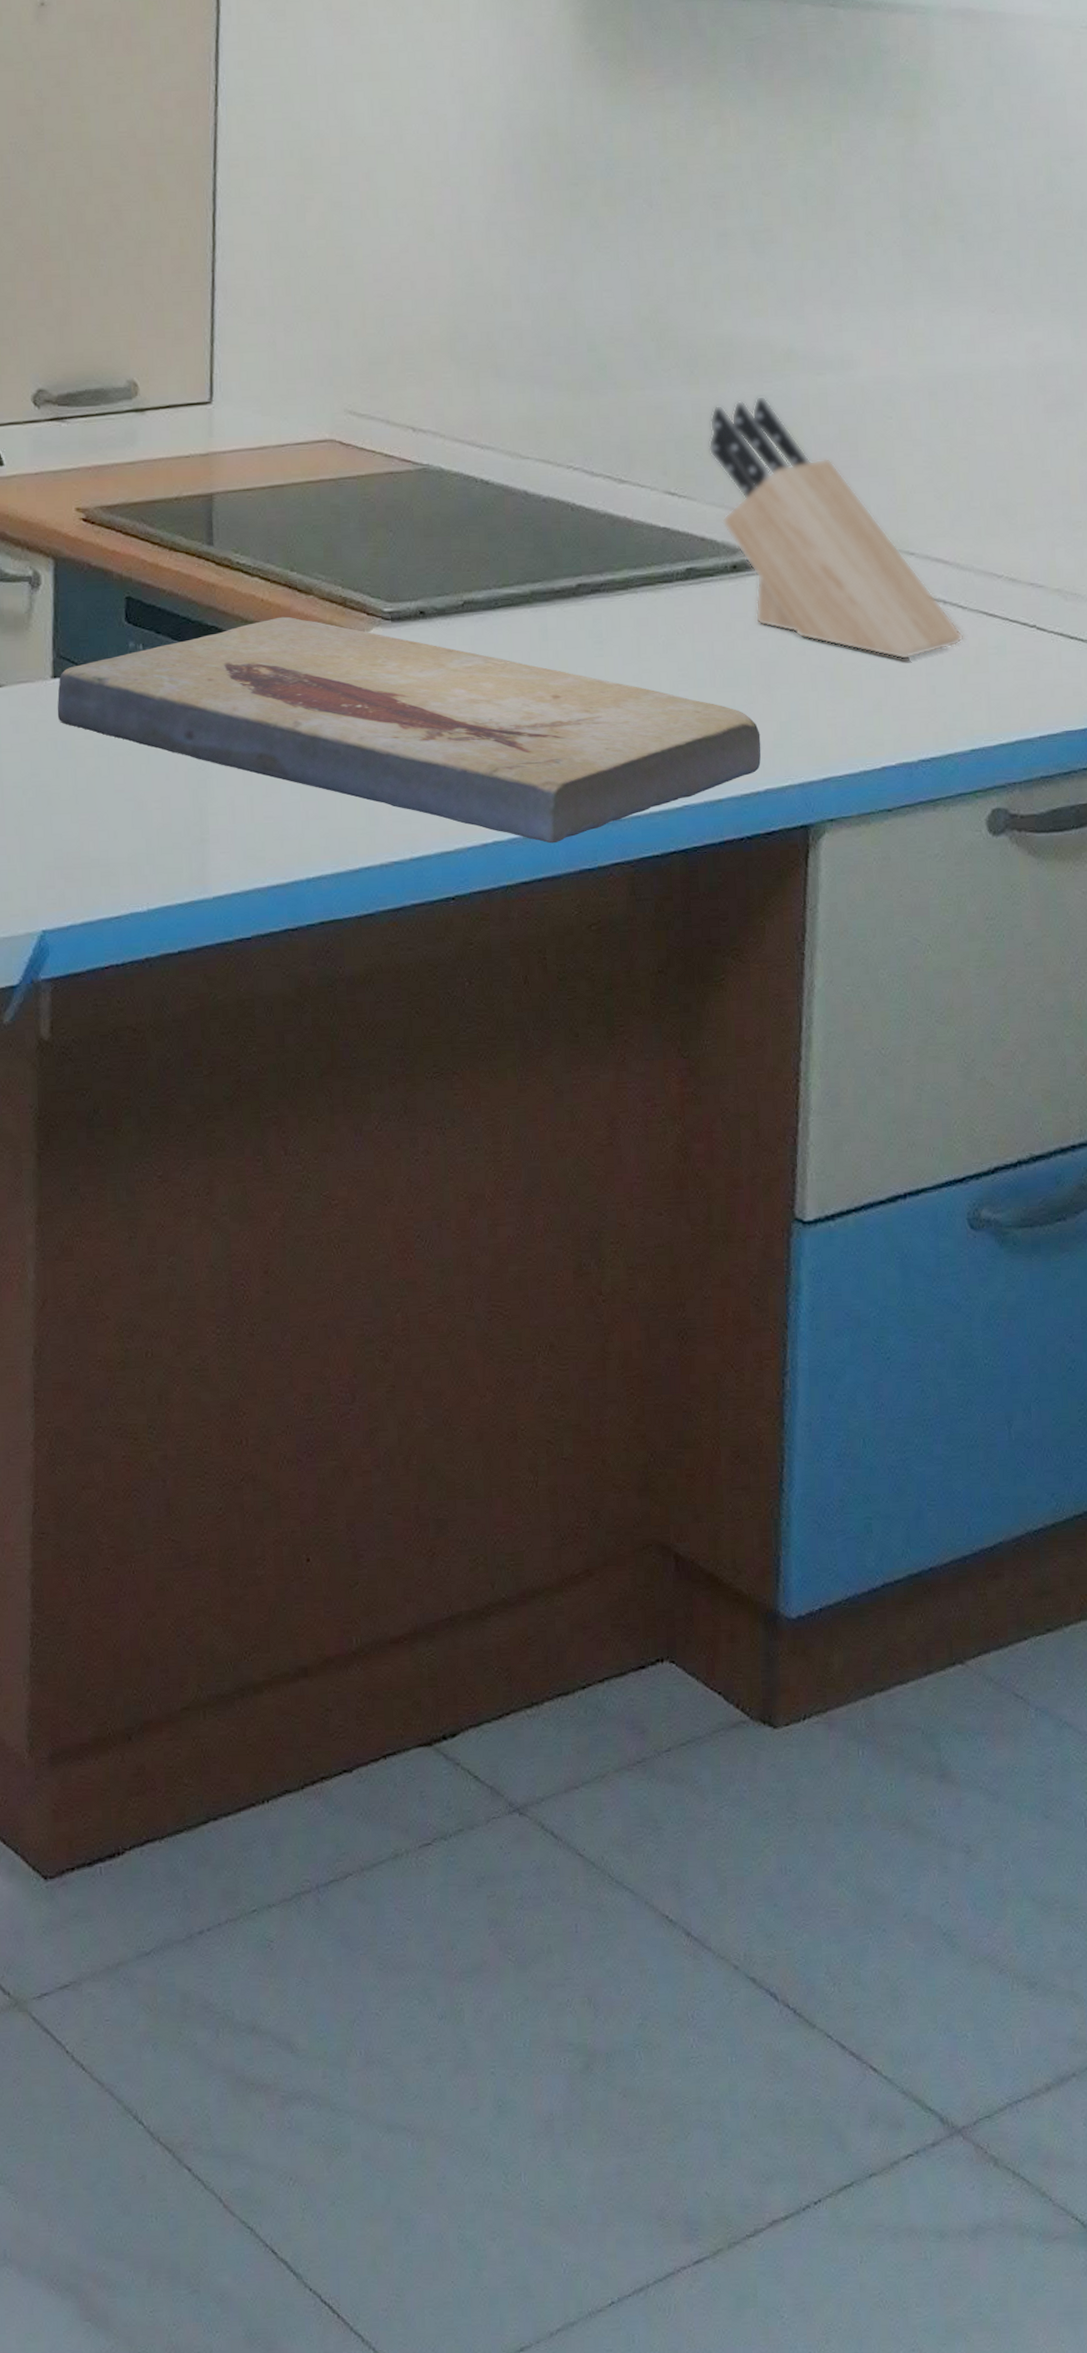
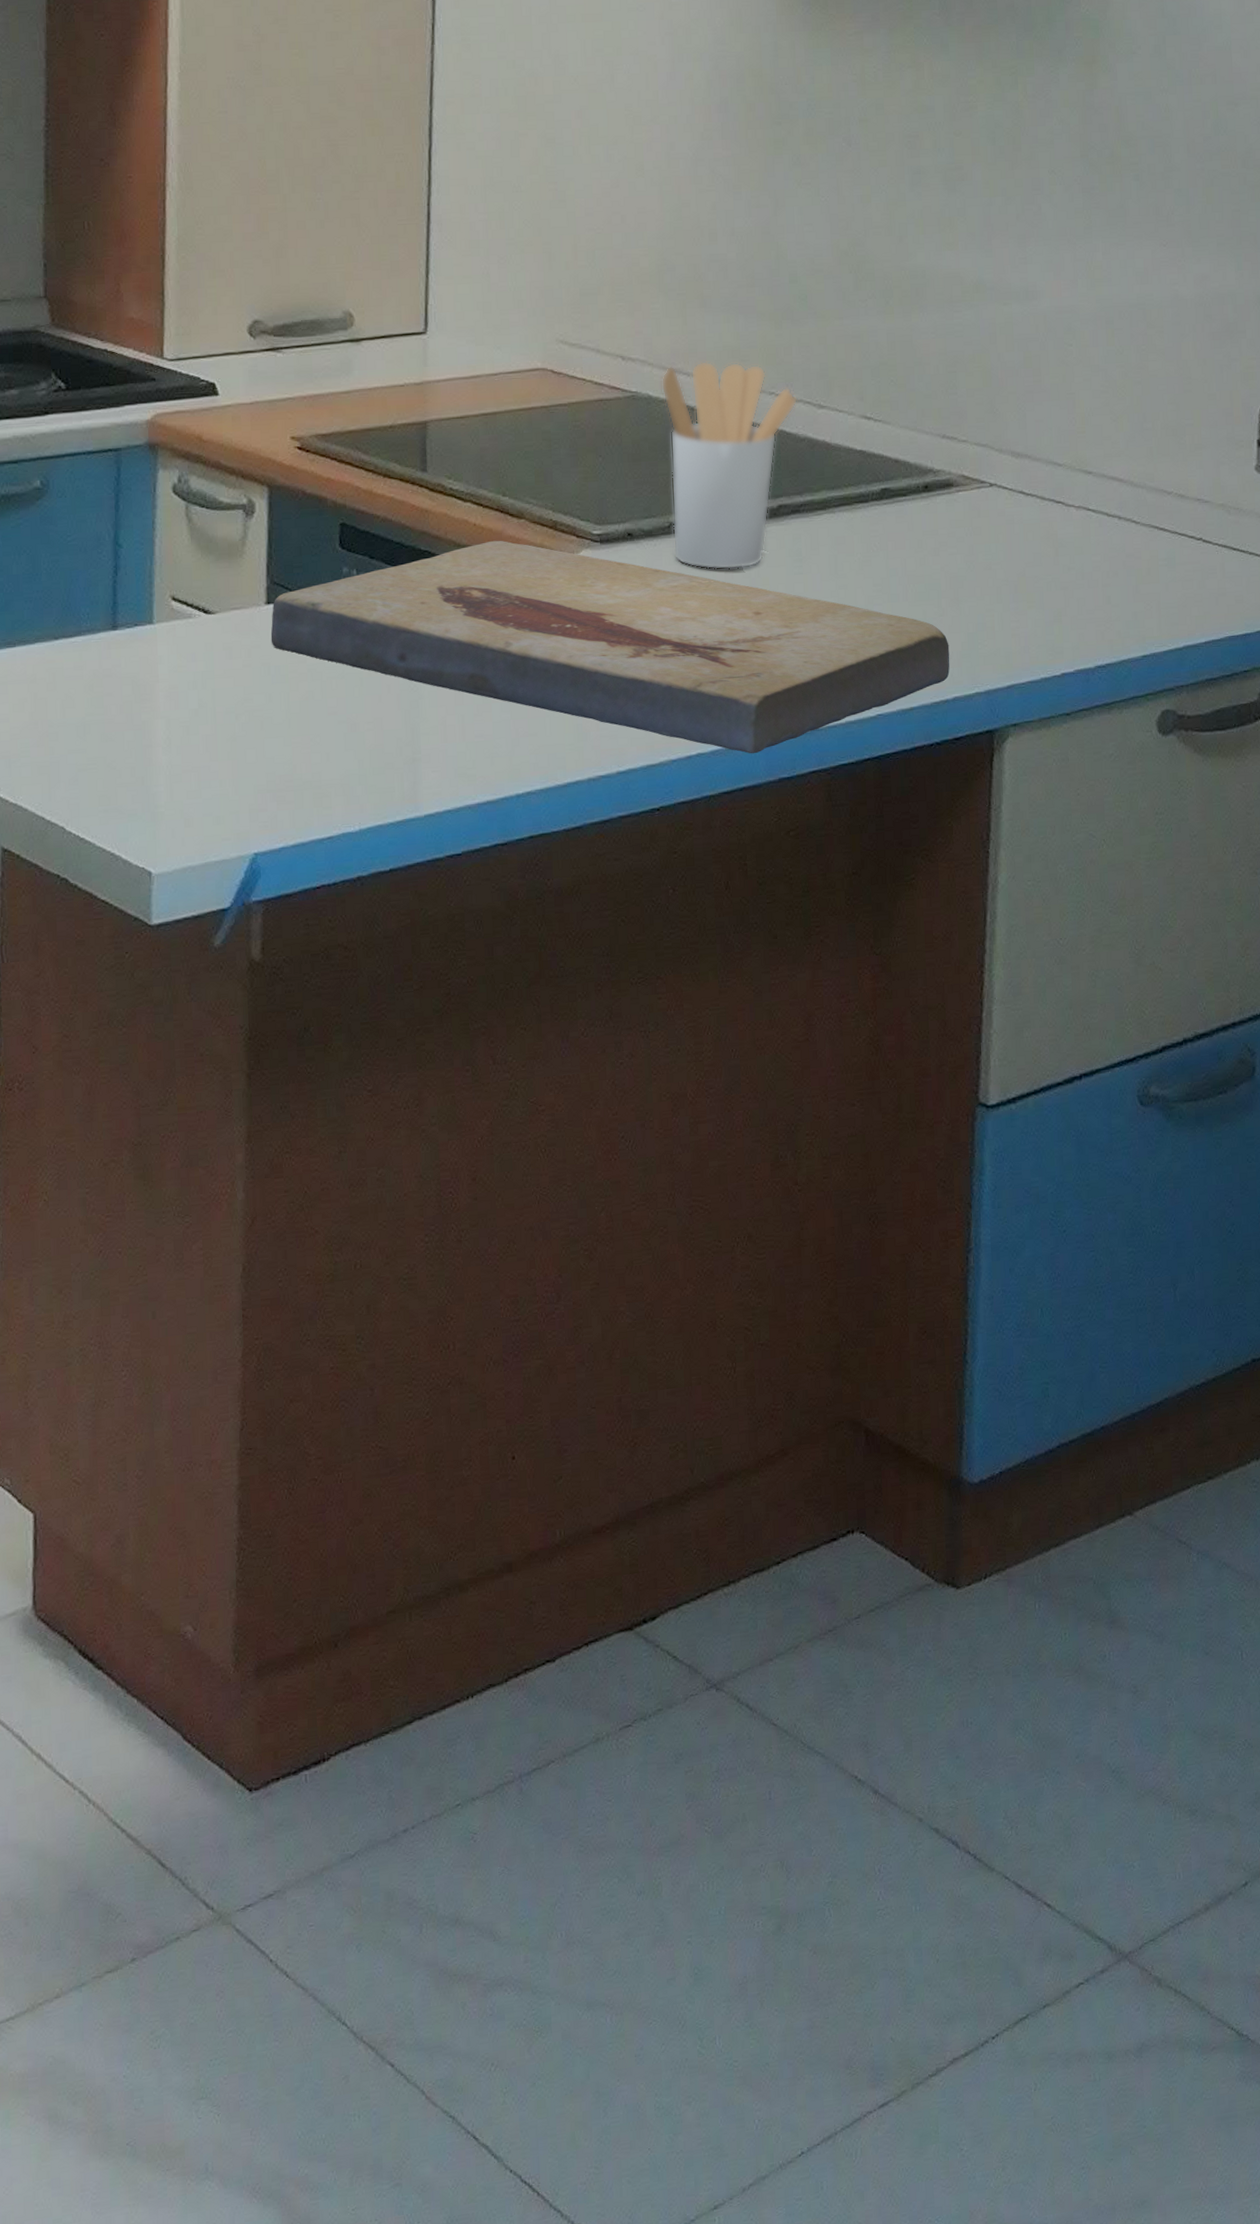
utensil holder: none [453,432,598,651] -> present [661,360,798,570]
knife block: present [708,395,964,660] -> none [902,324,1137,573]

